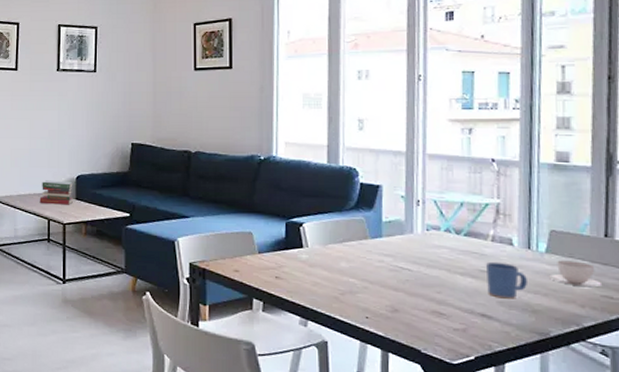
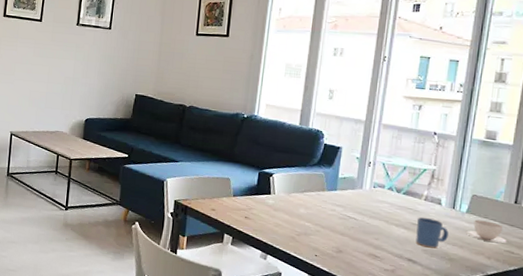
books: present [39,180,73,205] -> none [51,120,82,144]

